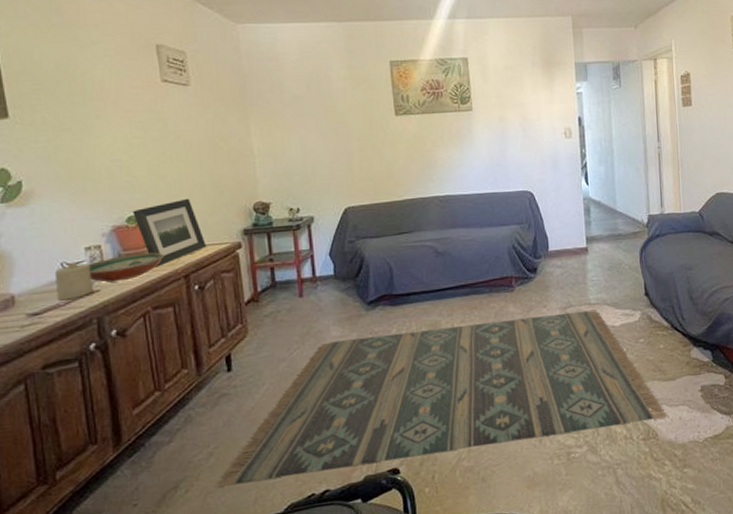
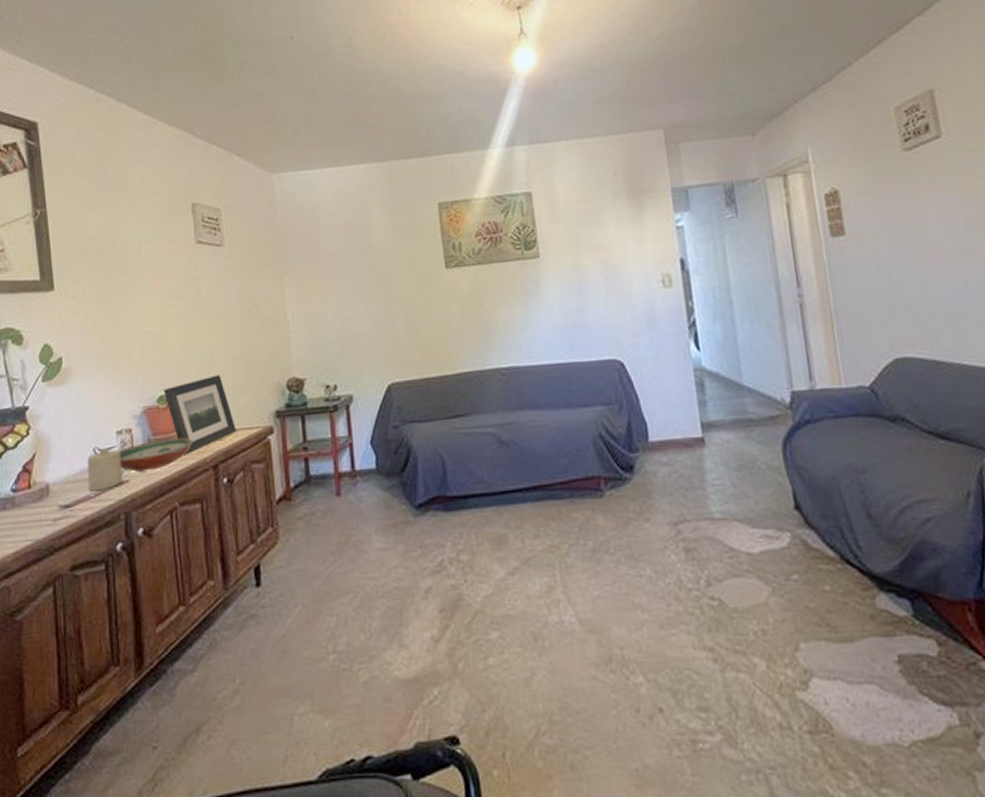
rug: present [214,309,667,488] -> none [239,527,846,736]

